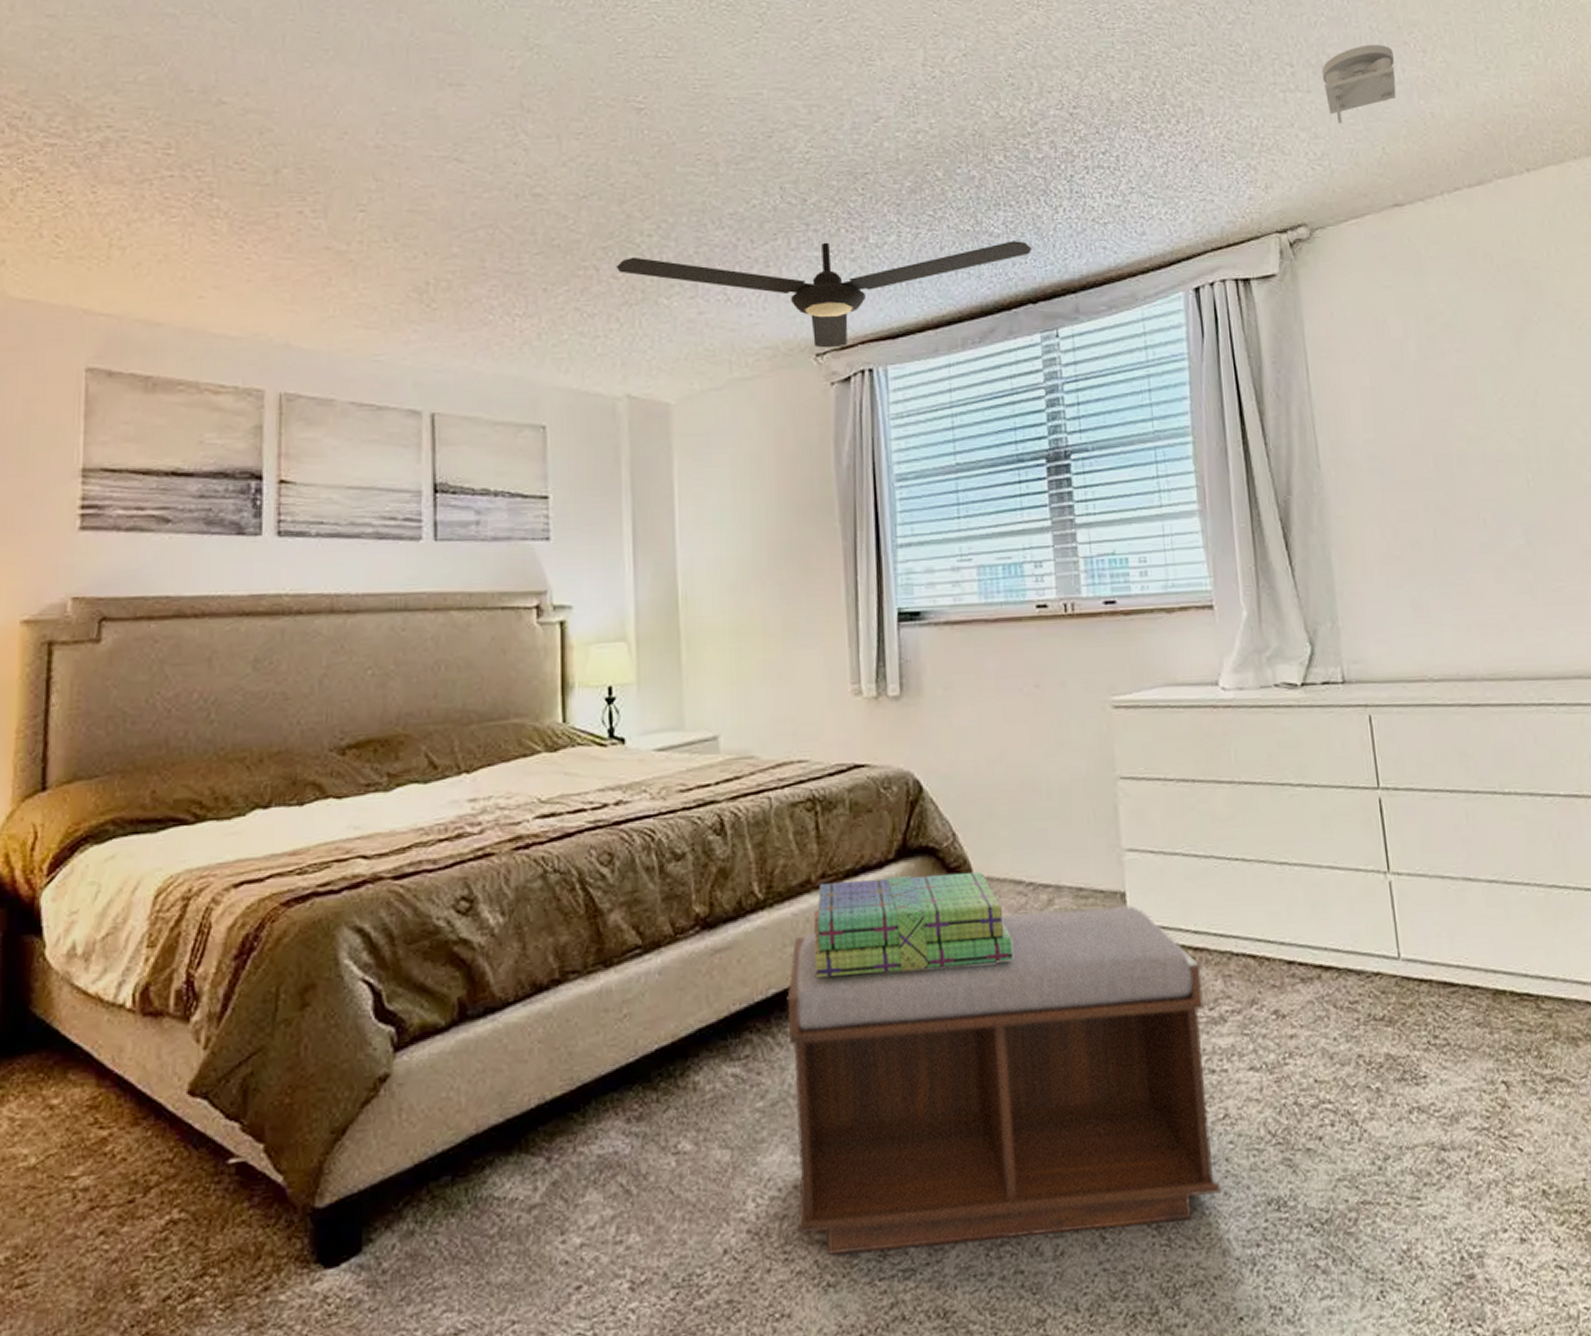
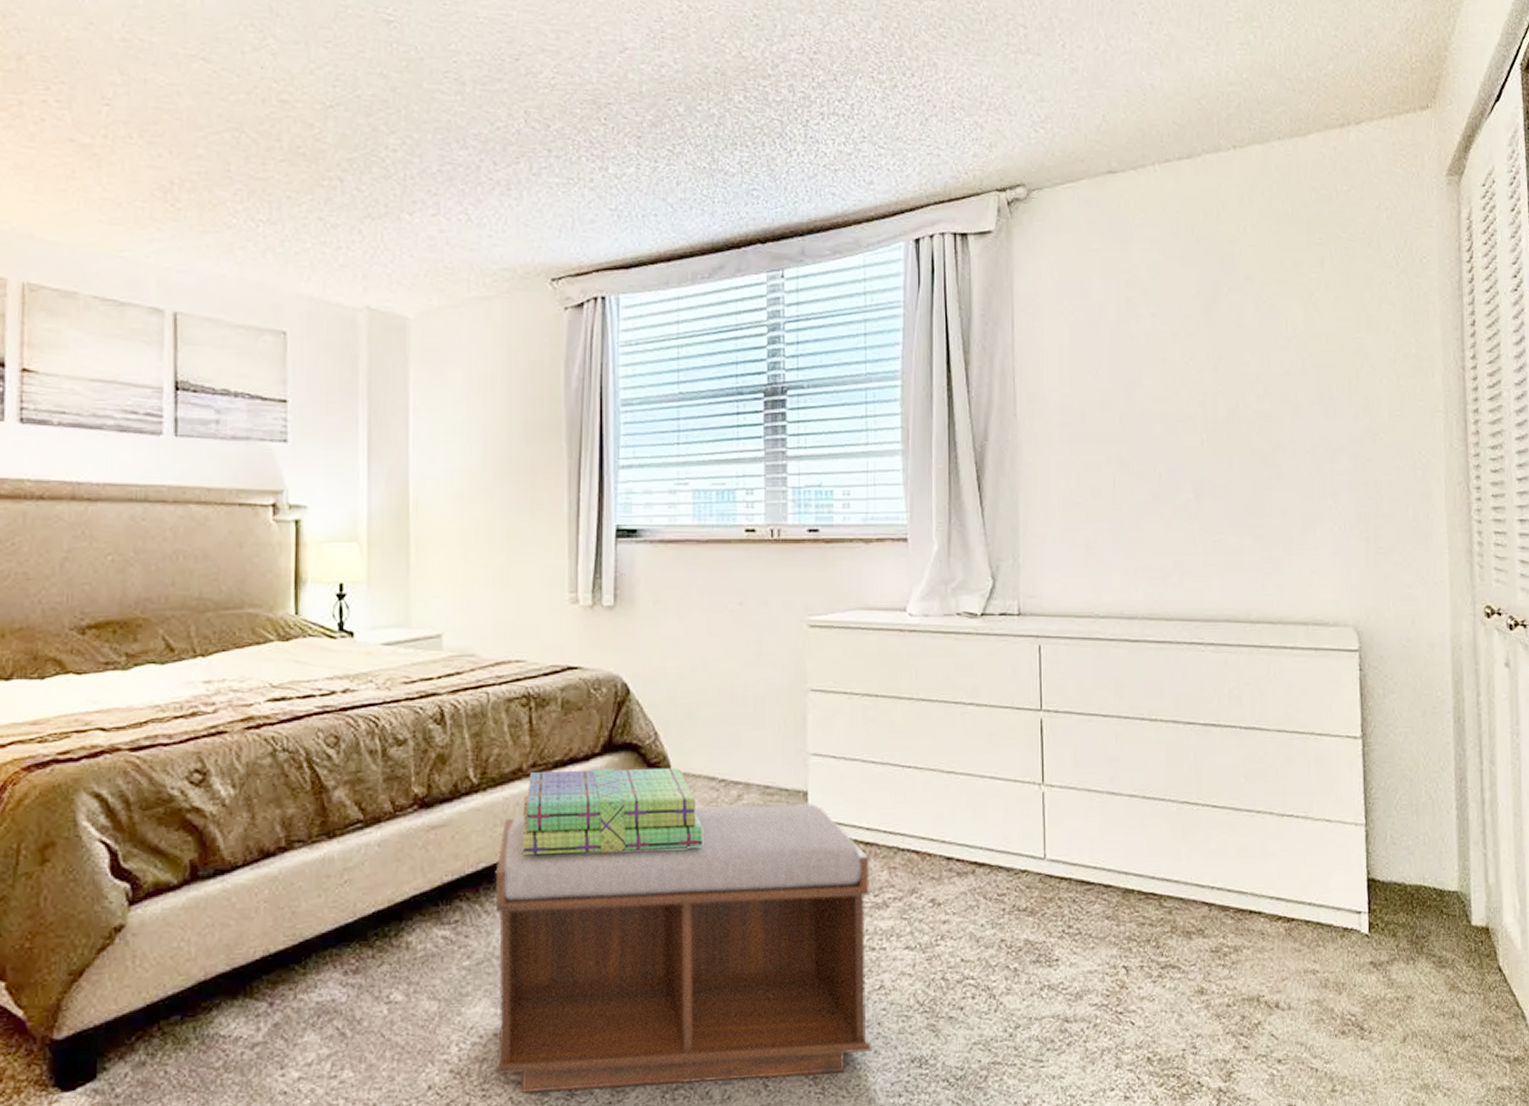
ceiling fan: present [615,241,1032,348] -> none [360,169,764,274]
smoke detector: present [1321,45,1397,124] -> none [1053,12,1122,89]

